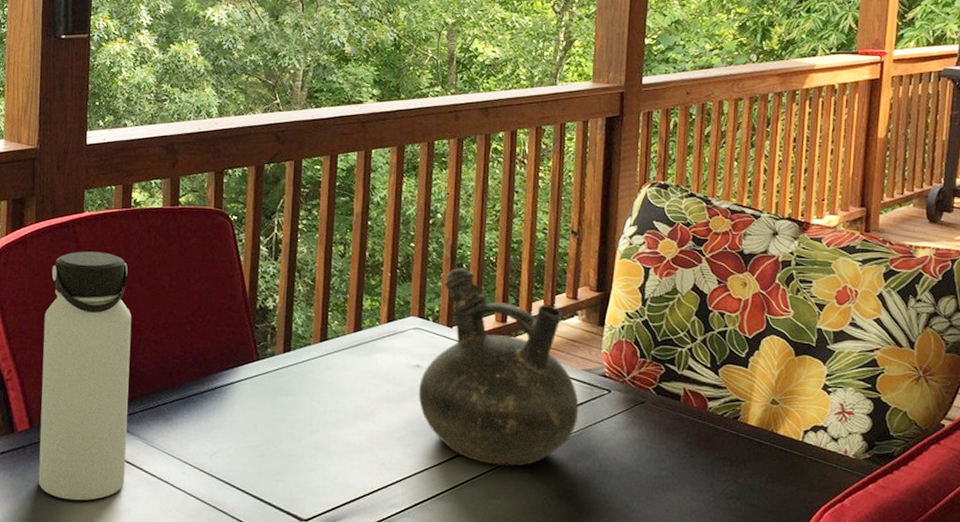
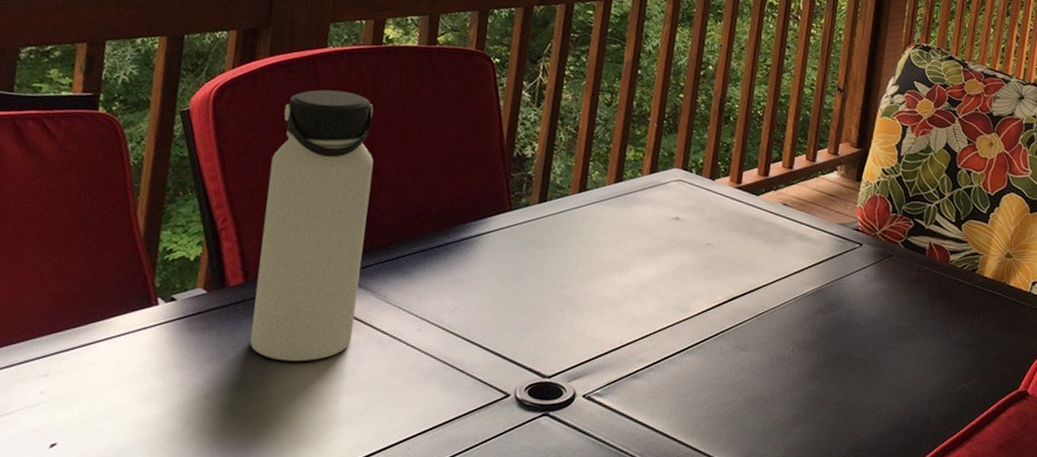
pitcher: present [418,268,579,466] -> none [675,120,832,319]

